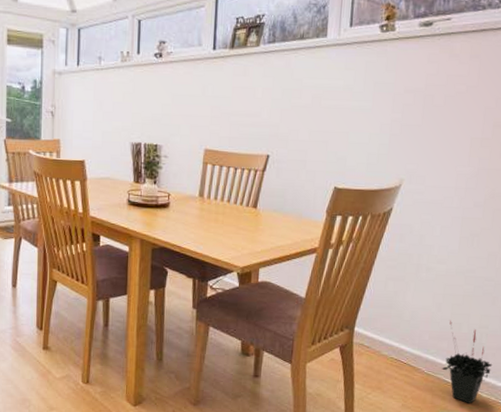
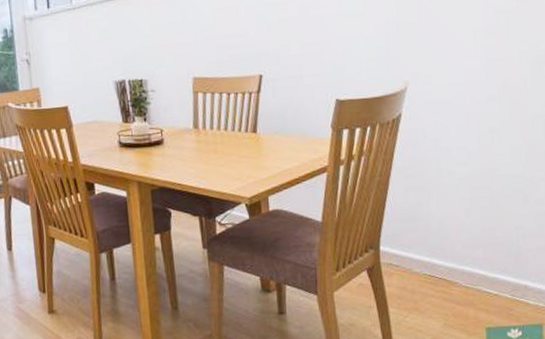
potted plant: present [442,320,493,404] -> none [481,225,535,313]

